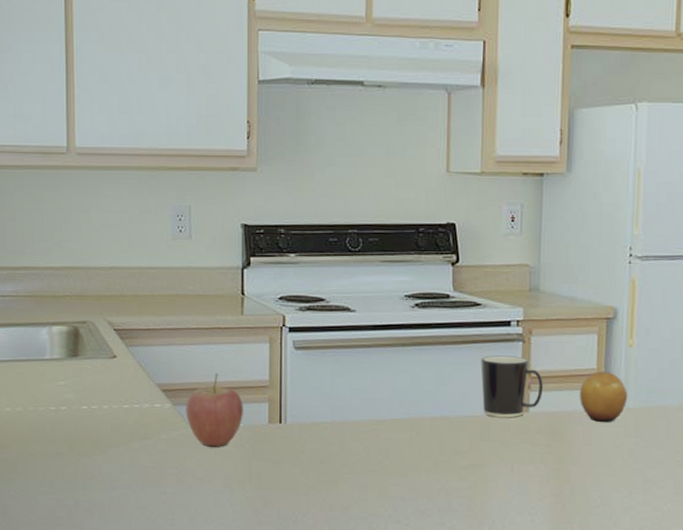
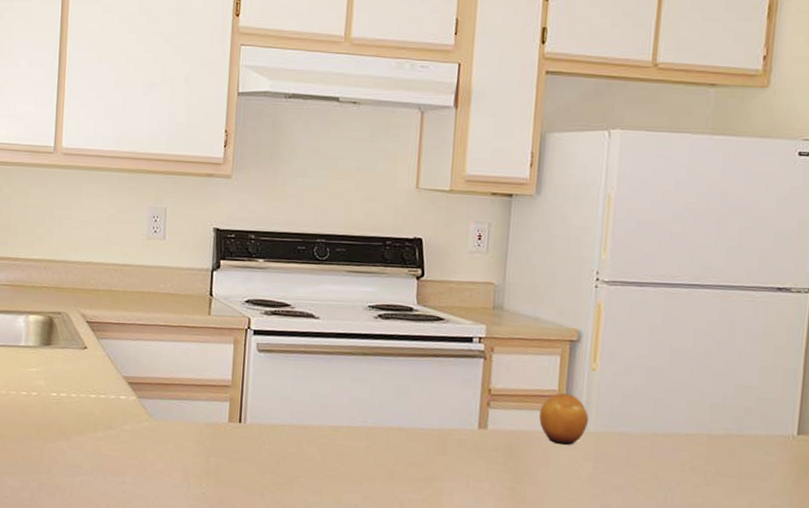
fruit: present [186,373,243,447] -> none [149,369,205,442]
mug: present [480,355,543,419] -> none [440,370,503,435]

